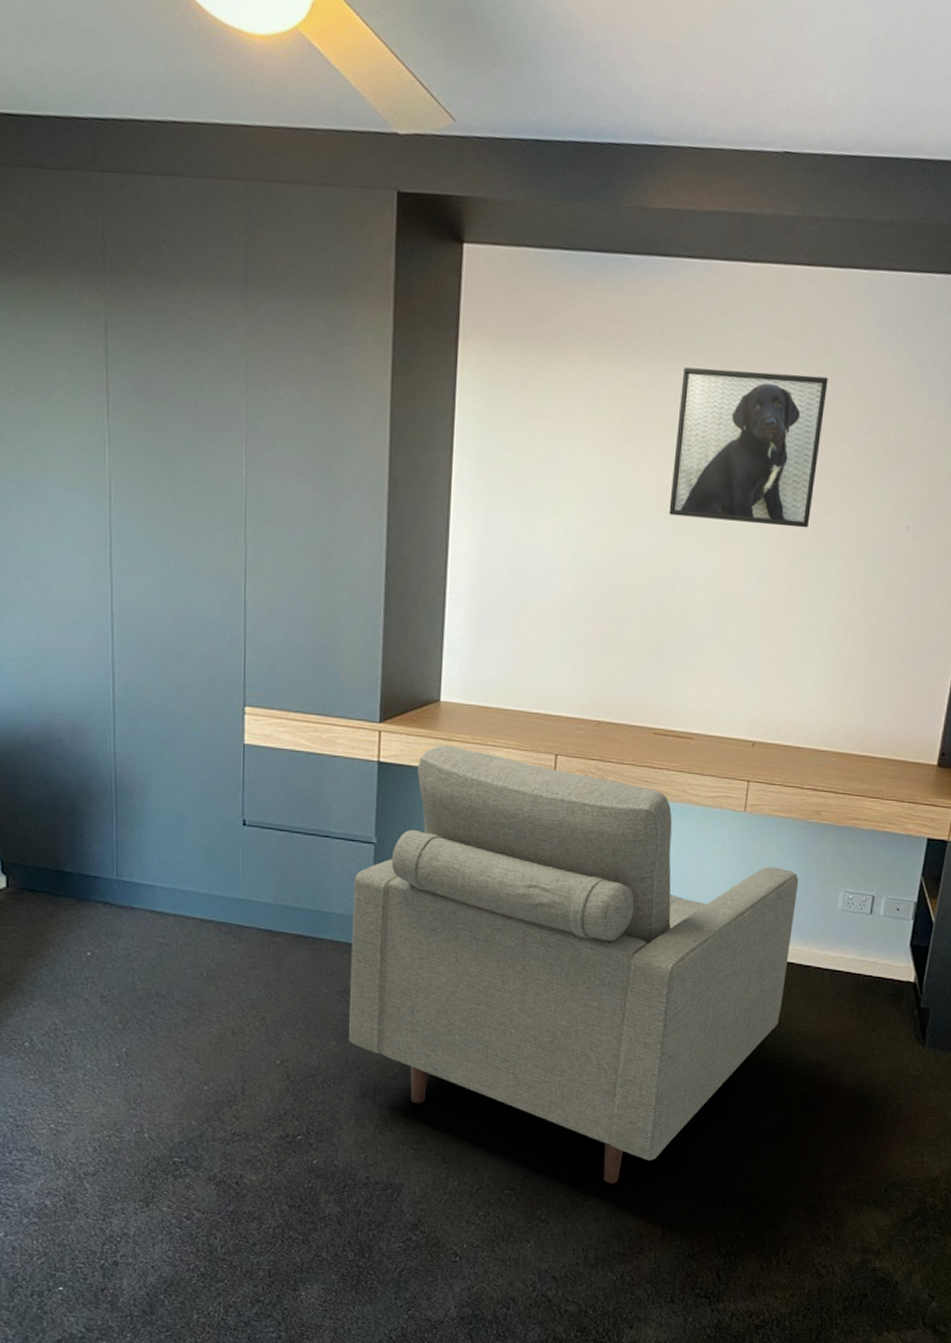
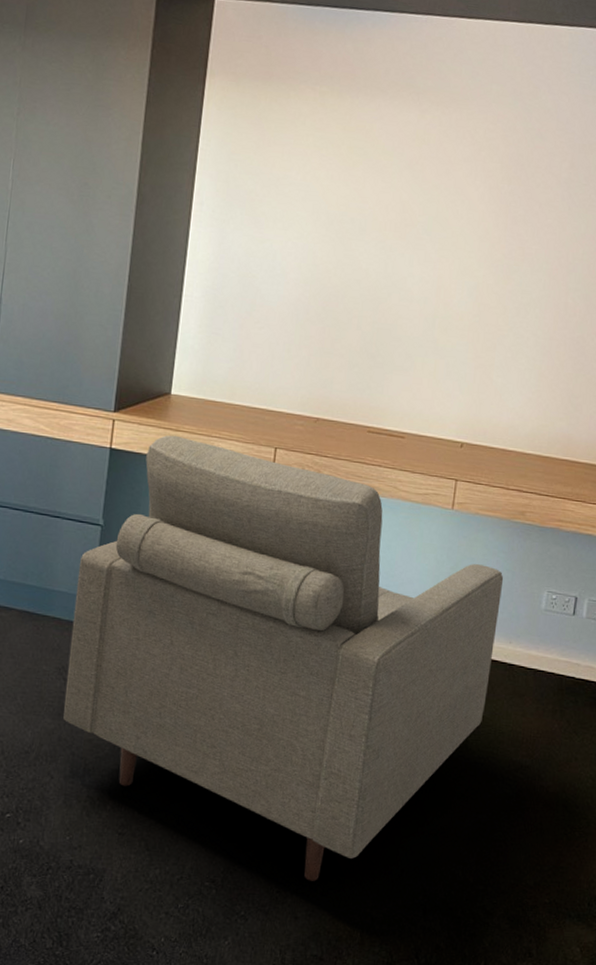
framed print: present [669,367,828,528] -> none [388,105,535,248]

